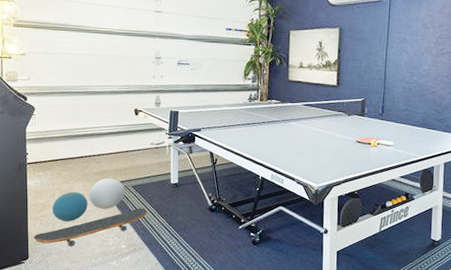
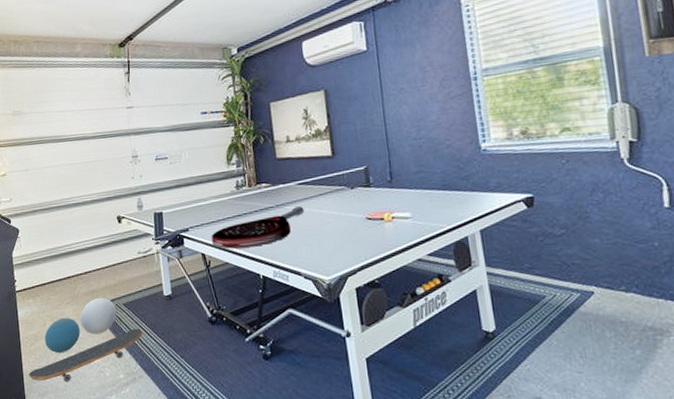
tennis racket: none [220,124,306,152] -> present [211,206,305,249]

